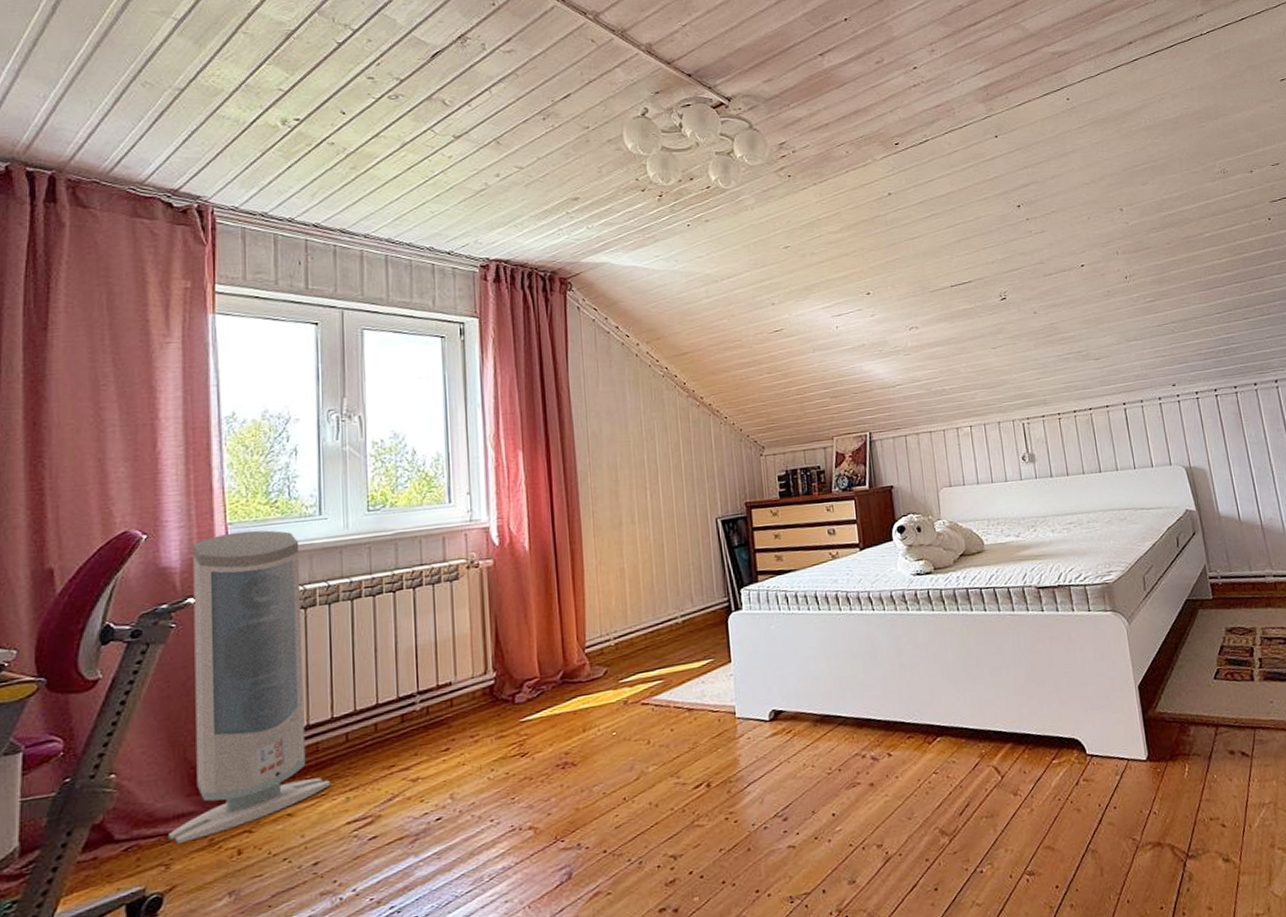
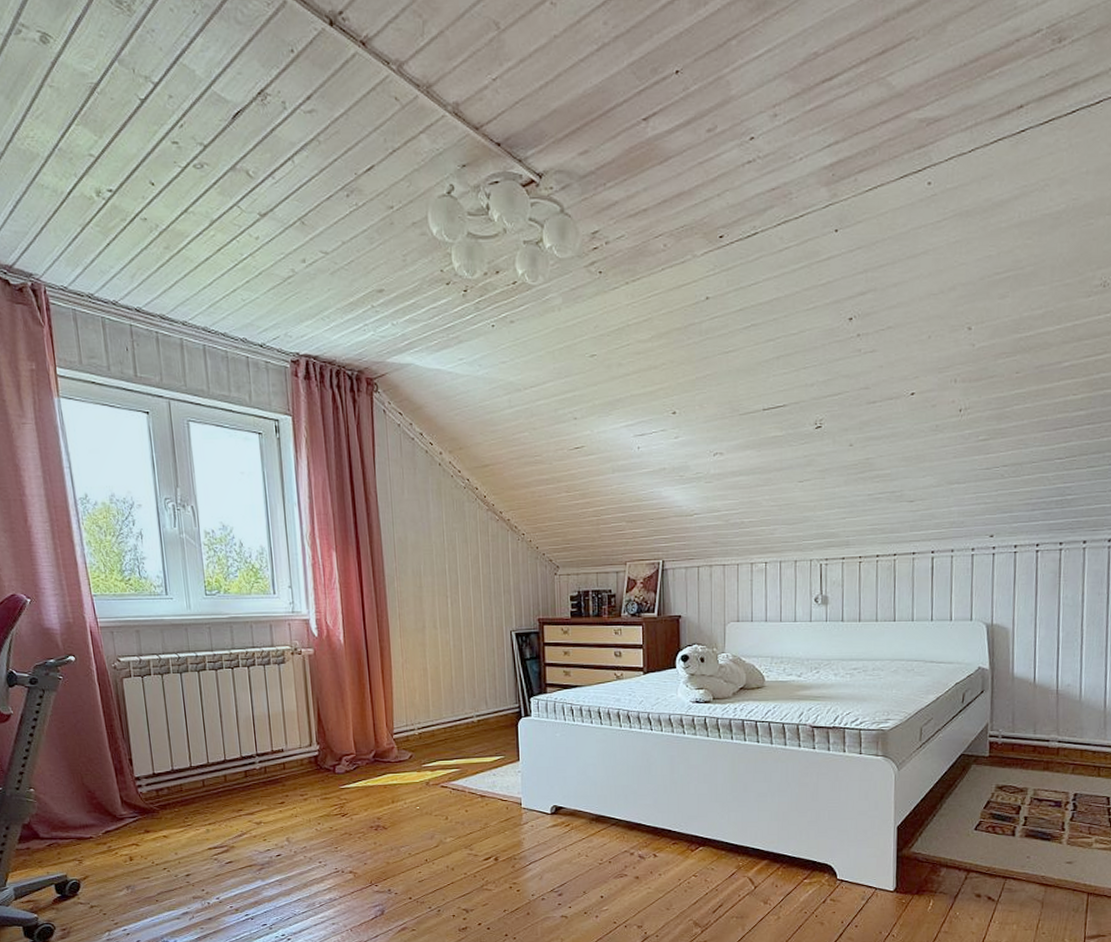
air purifier: present [169,530,331,844] -> none [67,603,194,846]

